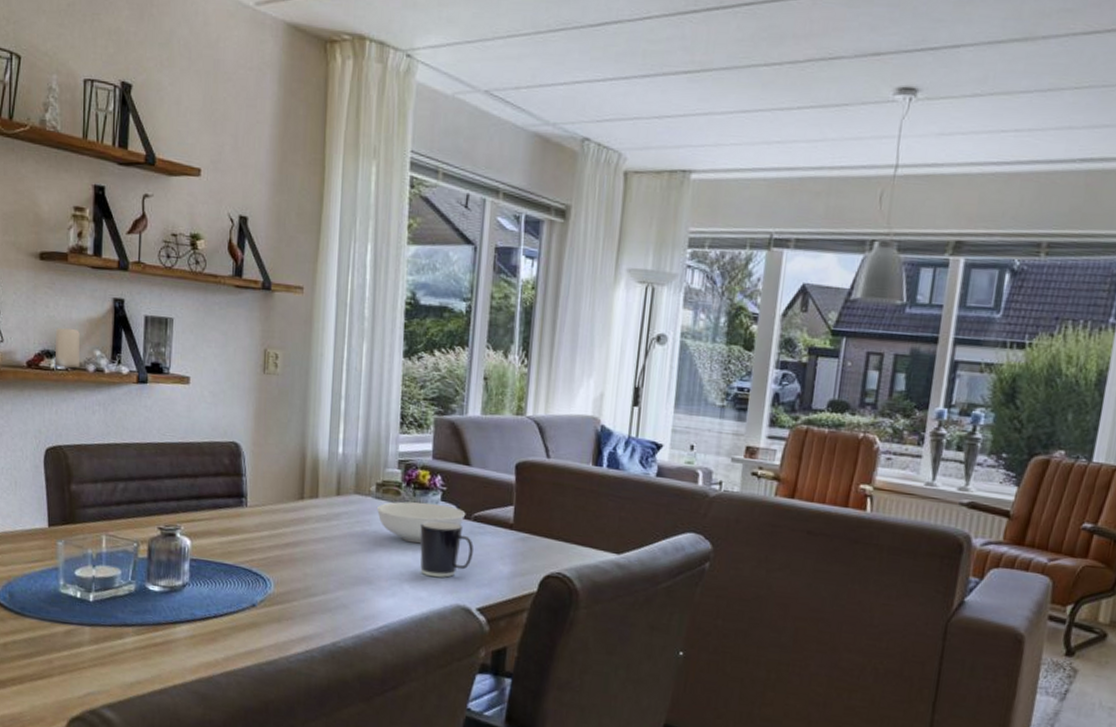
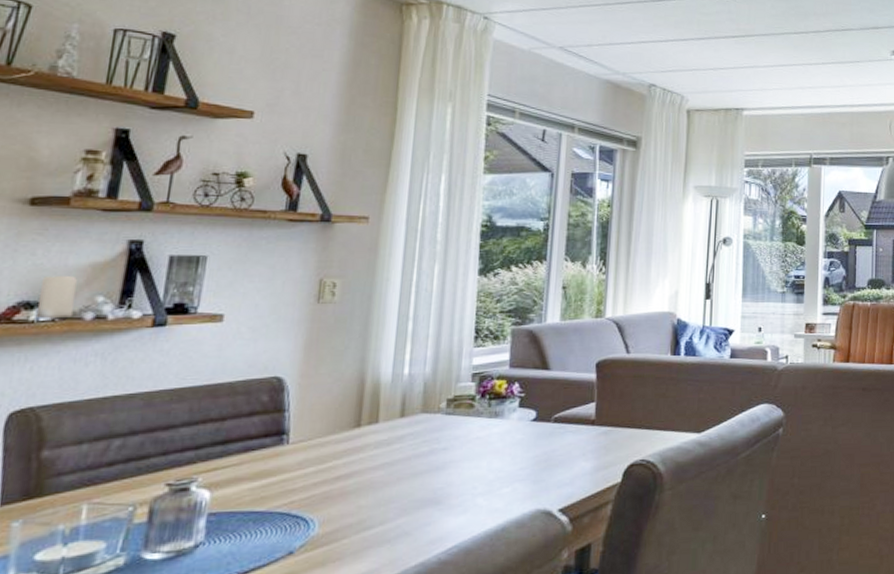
bowl: present [376,501,466,544] -> none [446,411,546,454]
mug: present [419,520,474,578] -> none [495,427,554,486]

